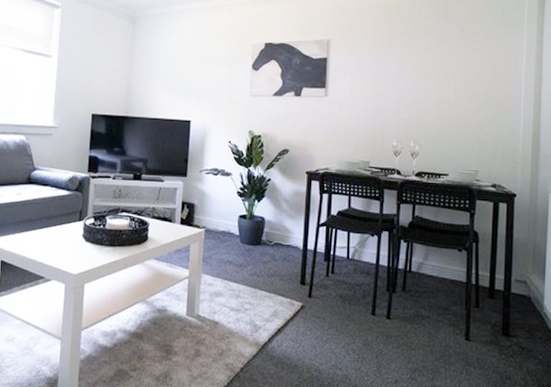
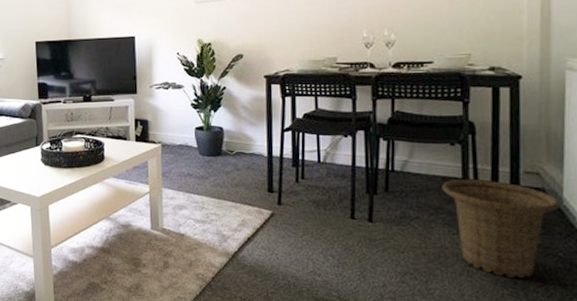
basket: none [449,283,541,379] -> present [442,180,560,279]

